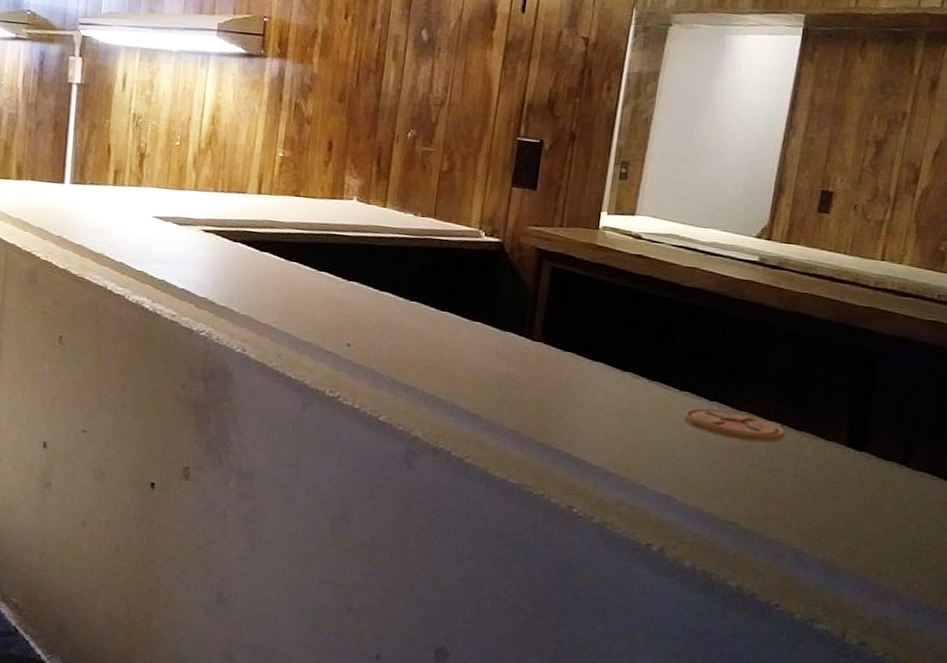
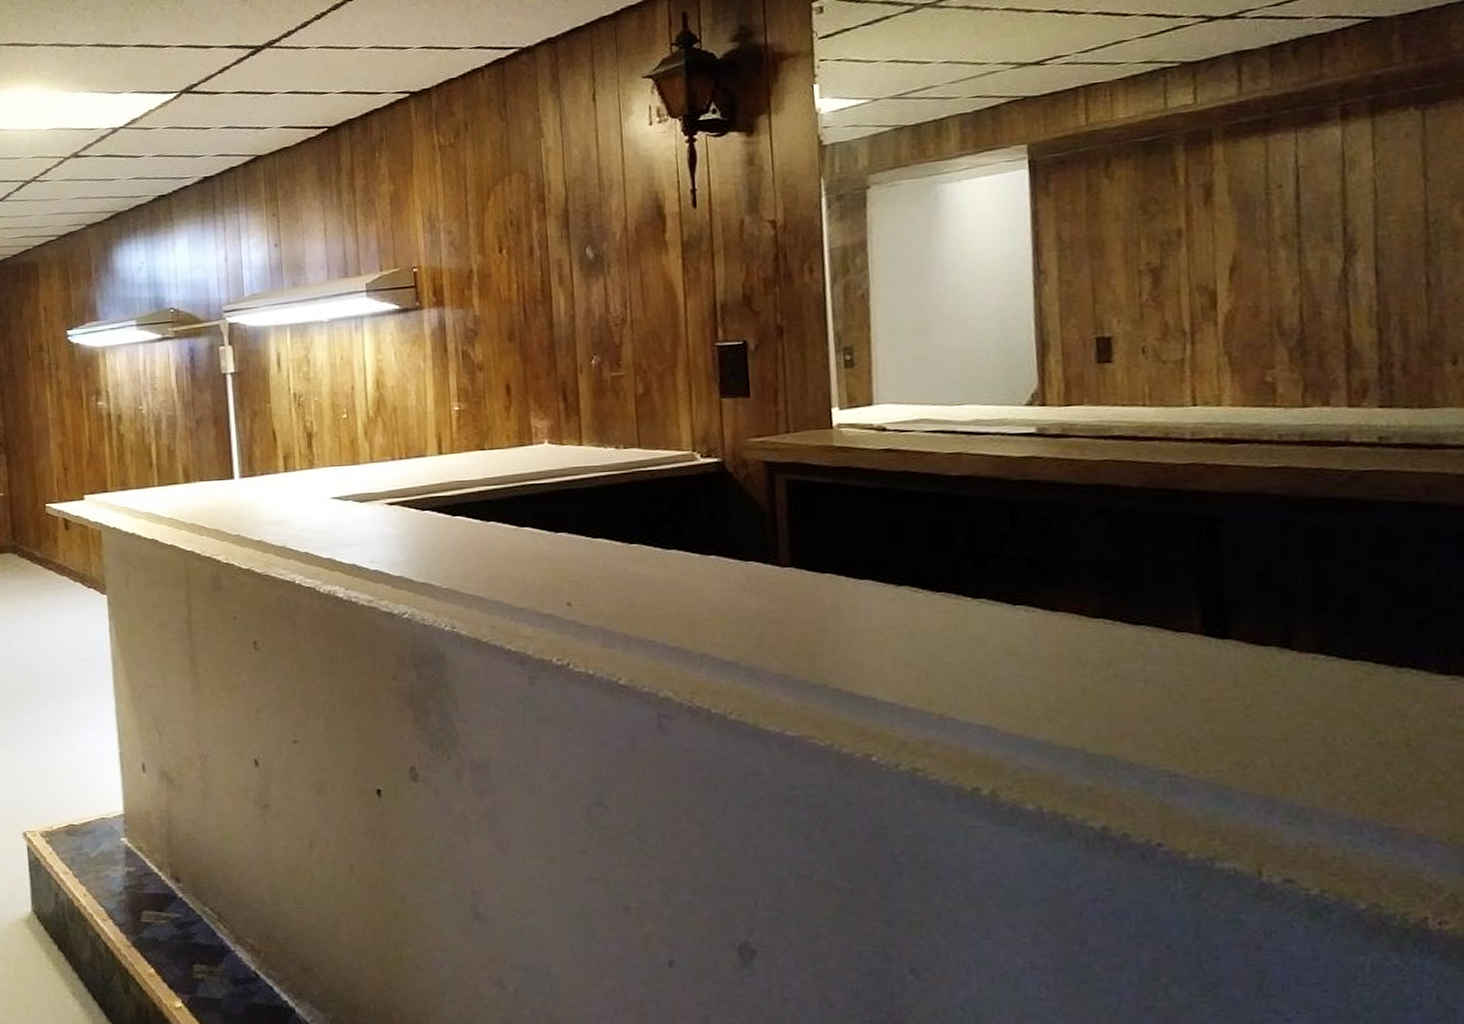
coaster: present [683,408,786,443] -> none [984,614,1120,647]

